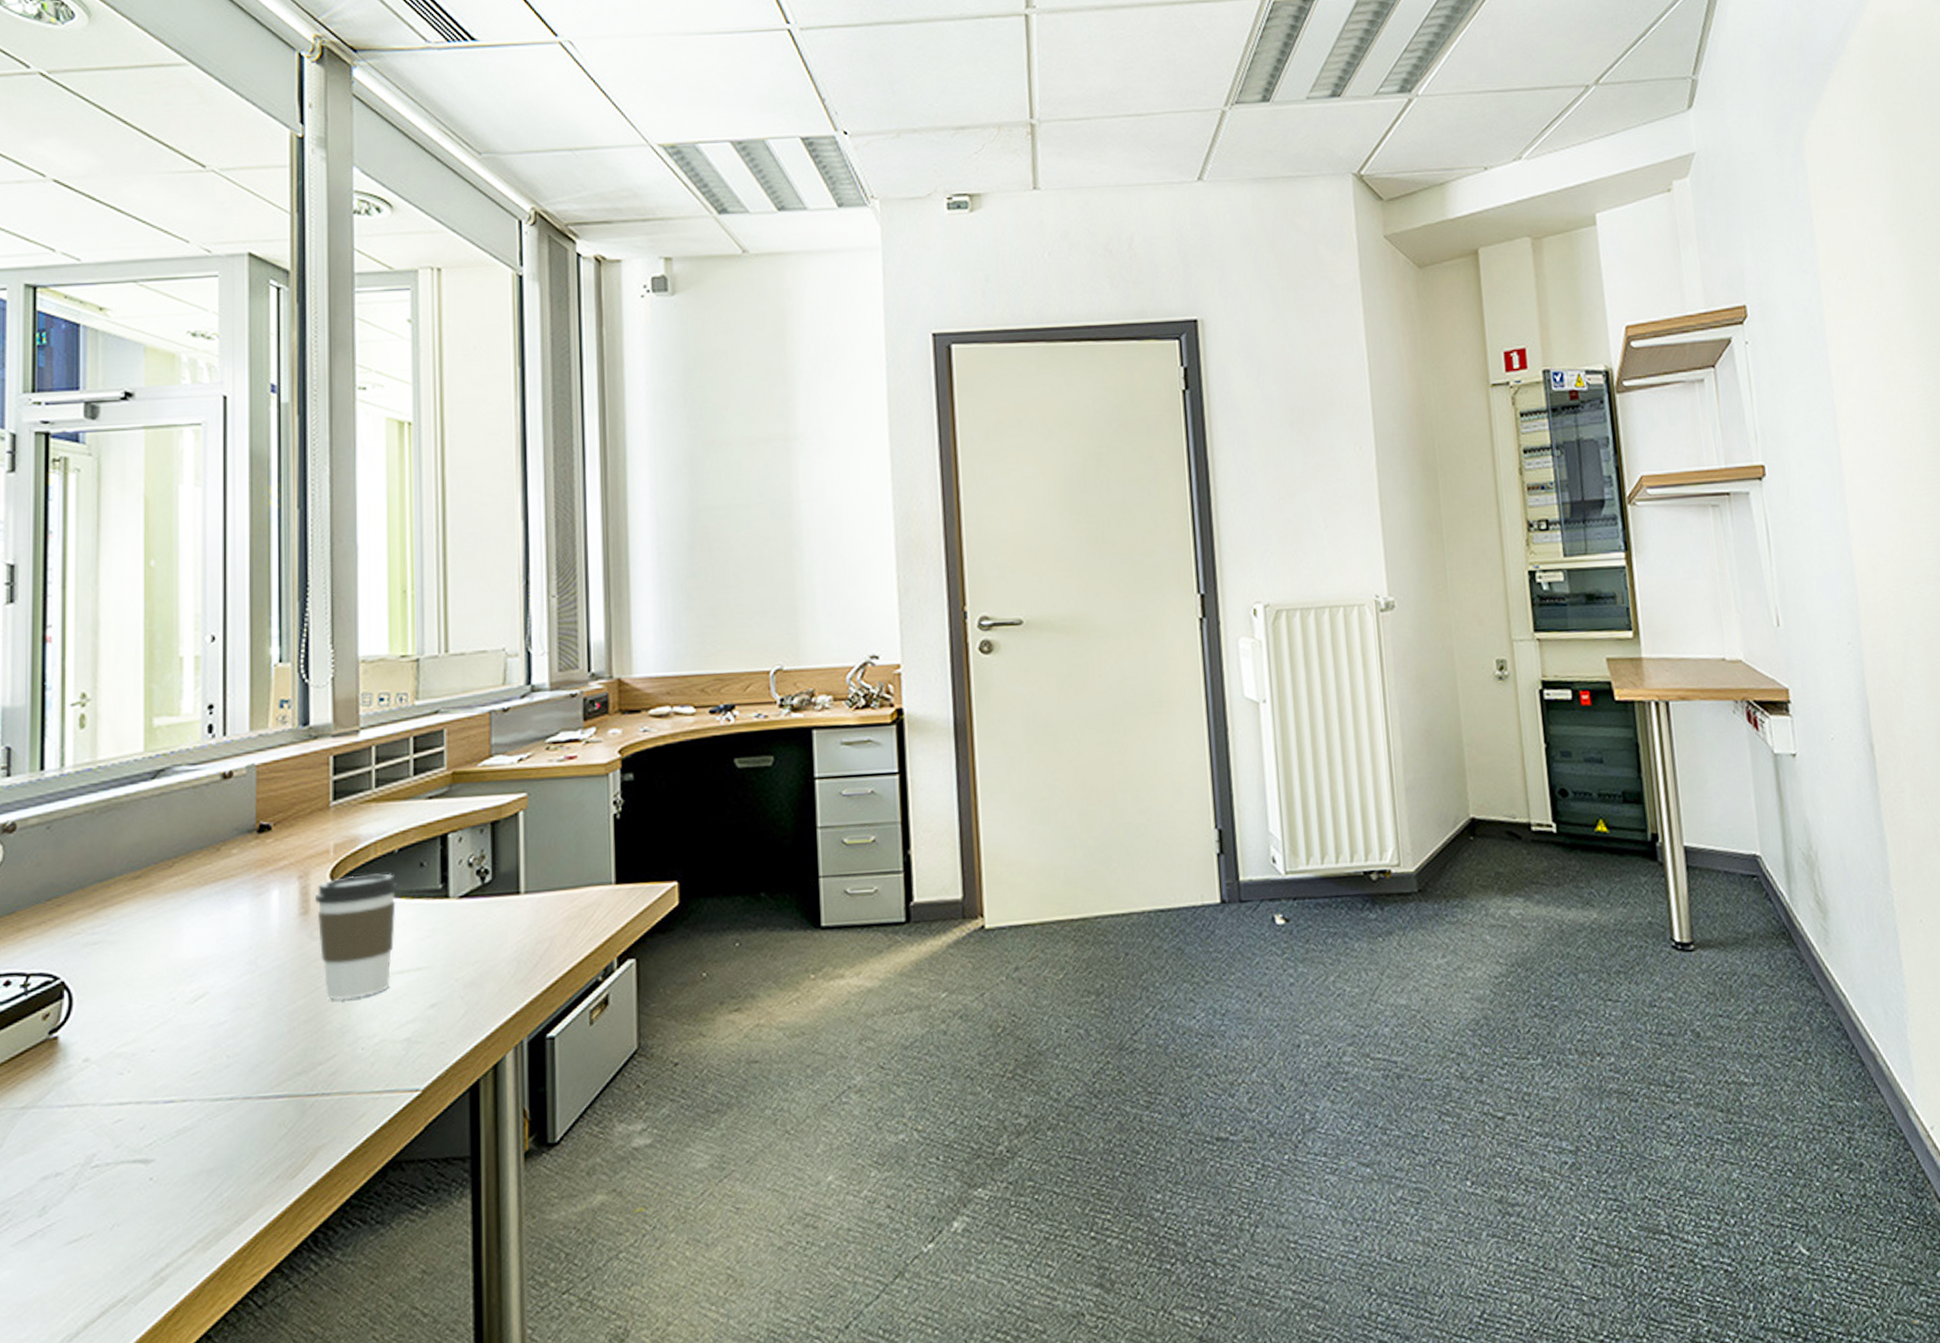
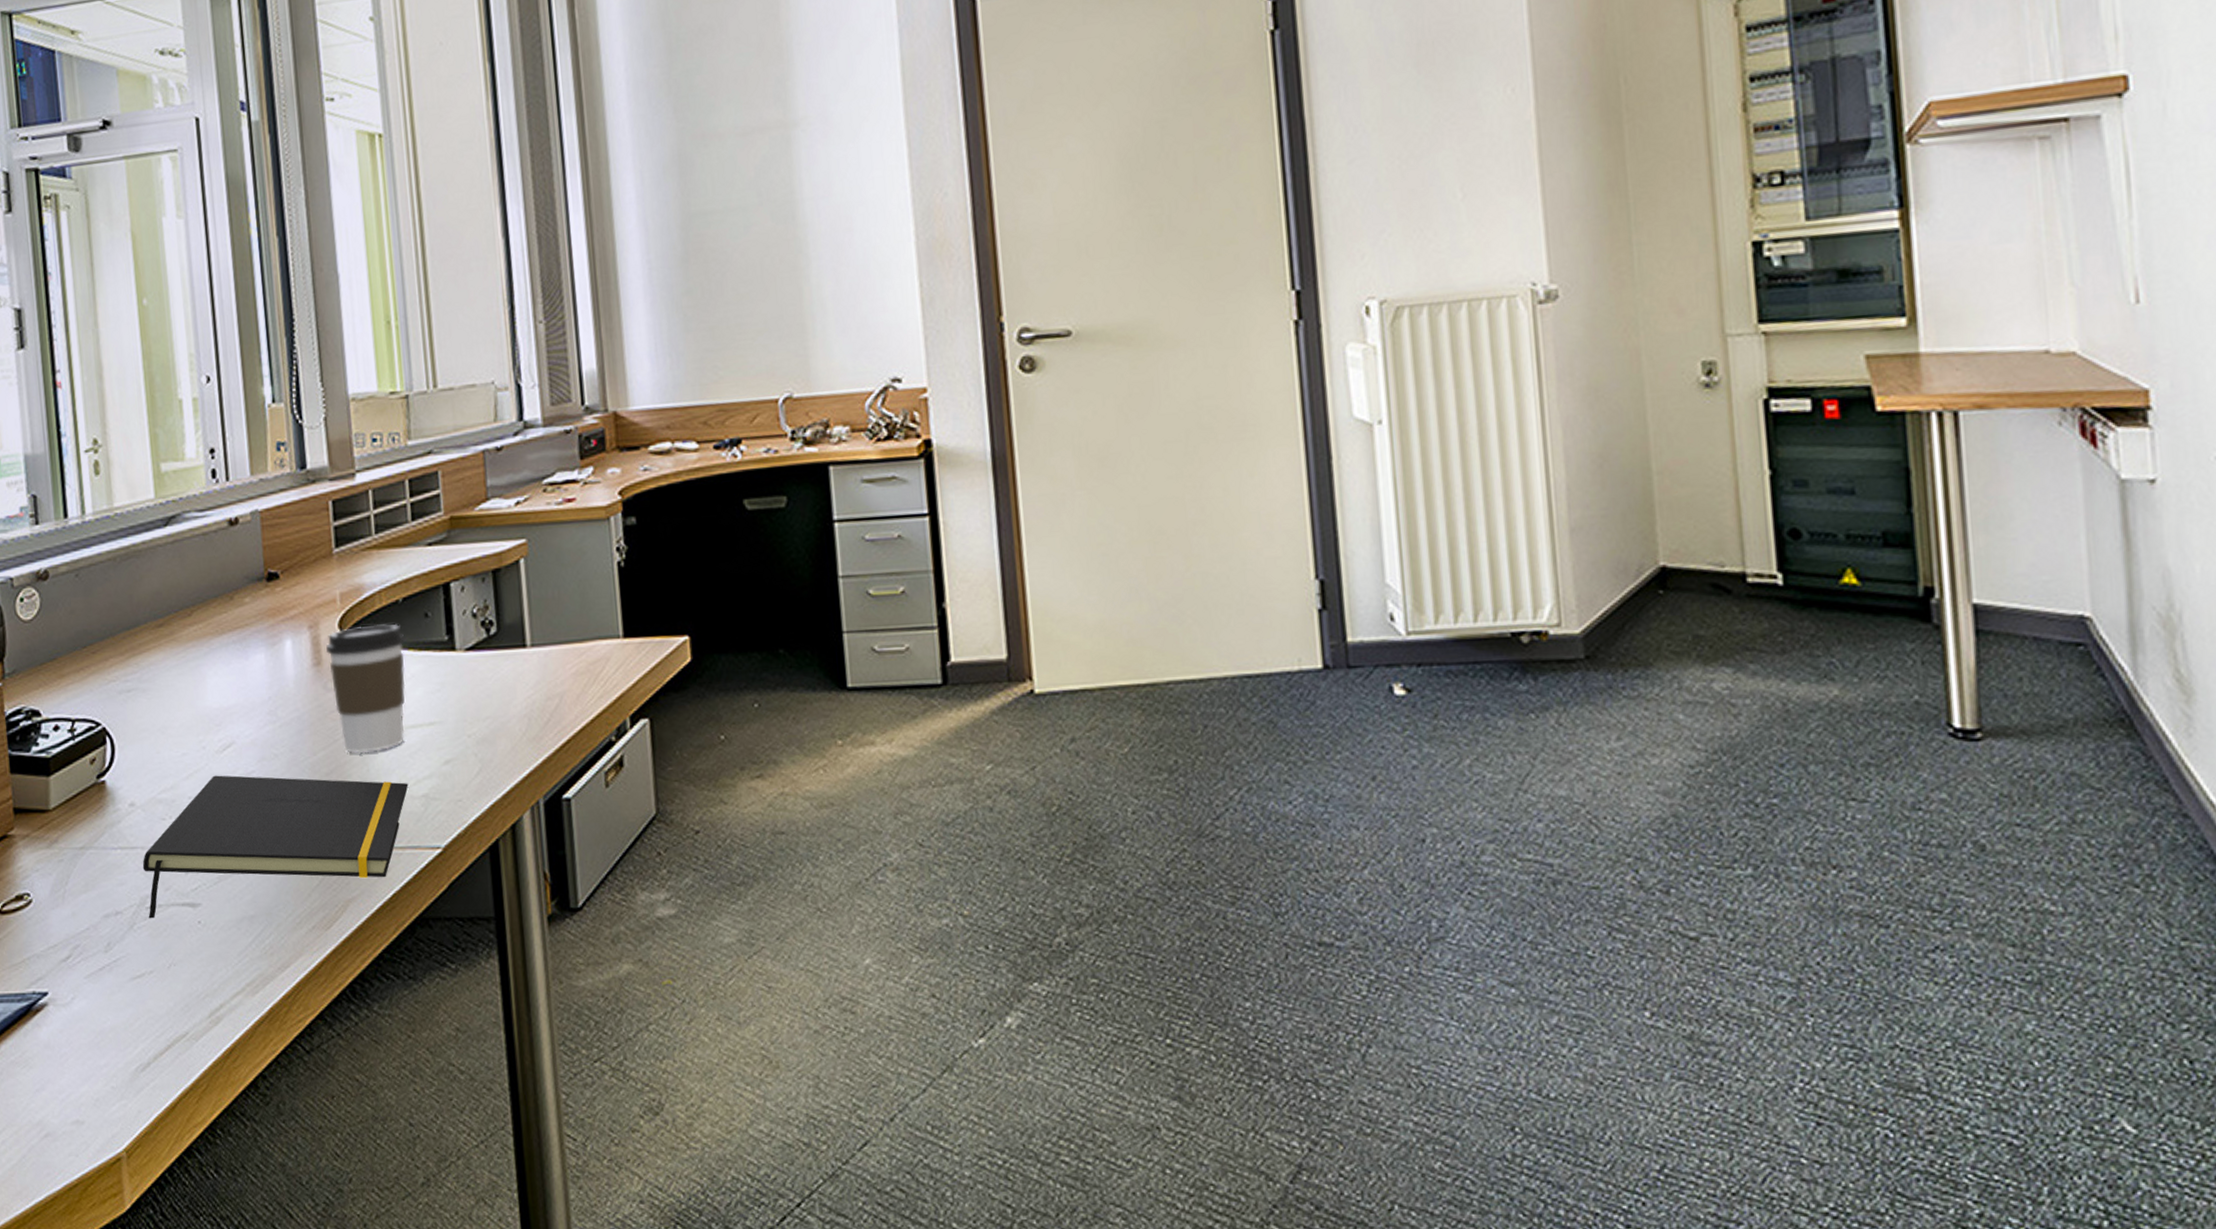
notepad: none [92,1026,391,1179] -> present [142,775,409,919]

